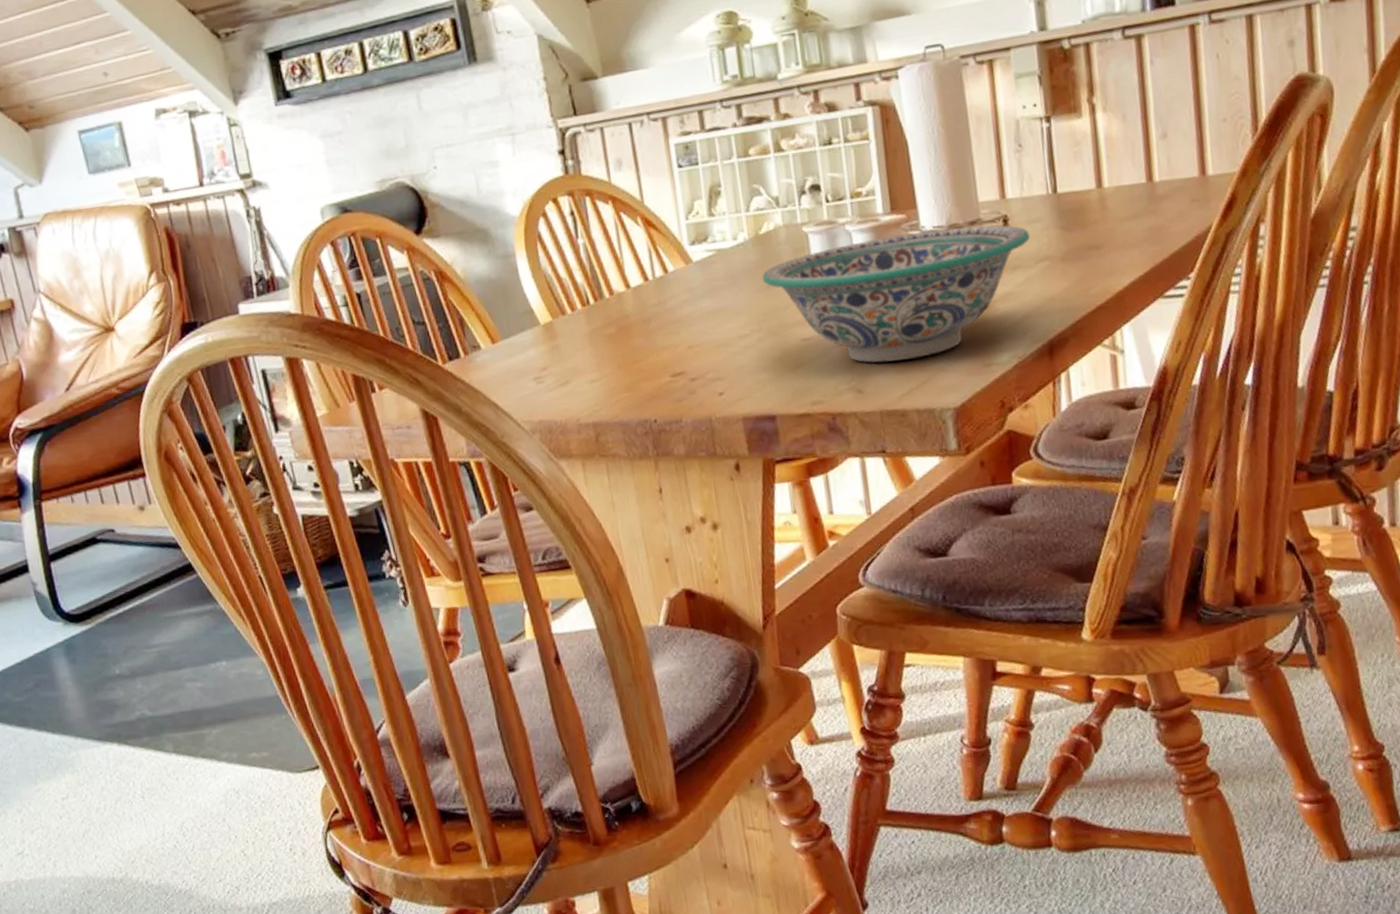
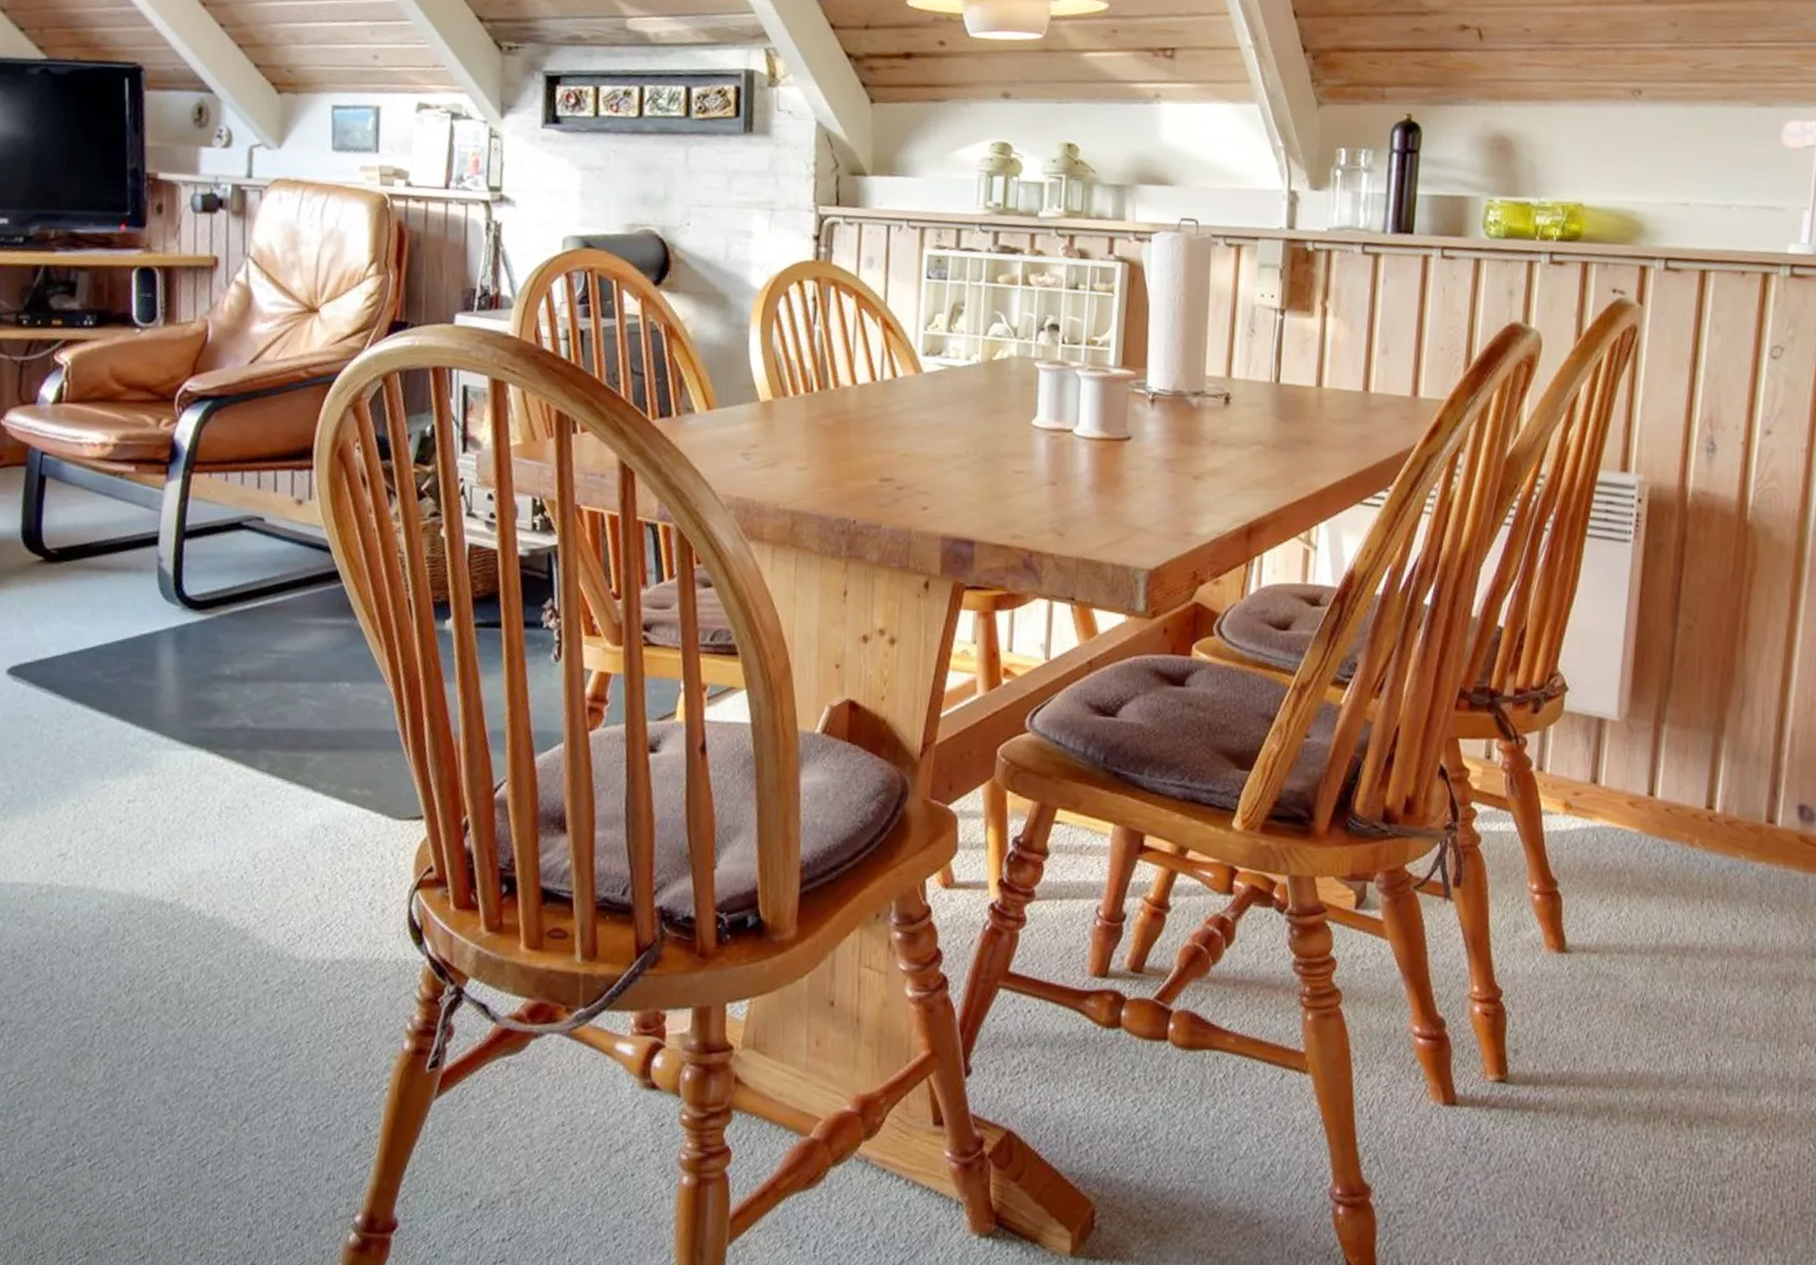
decorative bowl: present [762,225,1031,363] -> none [987,388,1248,514]

